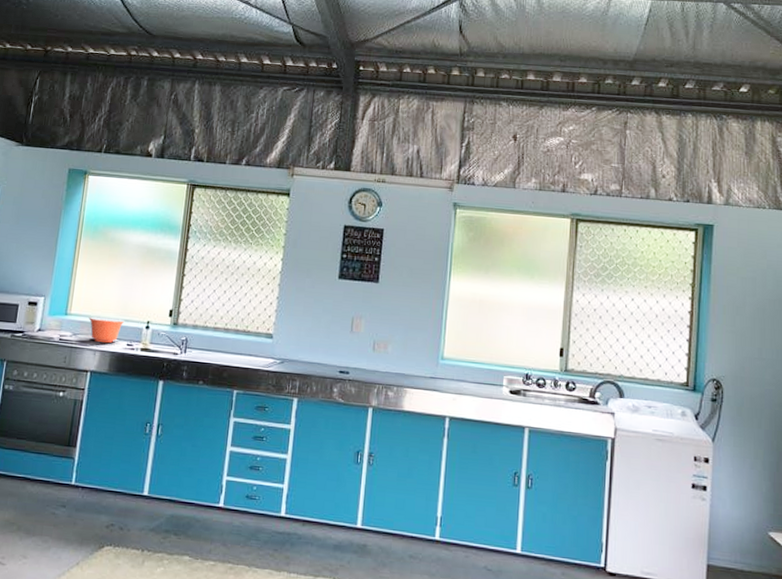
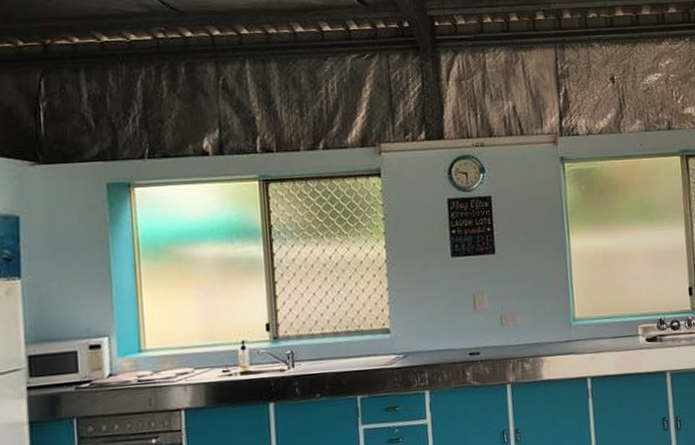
mixing bowl: present [88,316,125,343] -> none [169,344,215,375]

